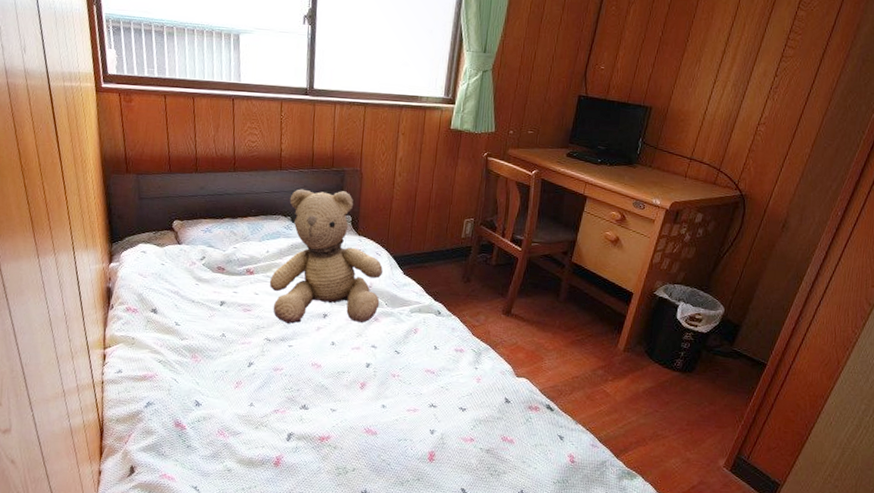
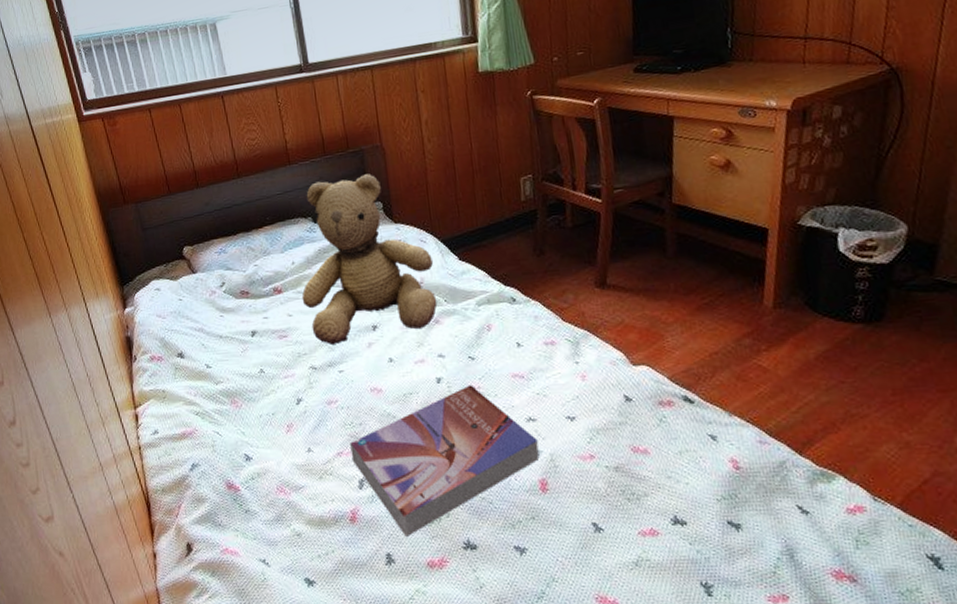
textbook: none [285,372,434,482] -> present [350,385,540,537]

